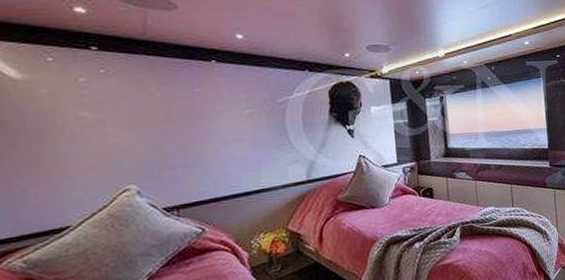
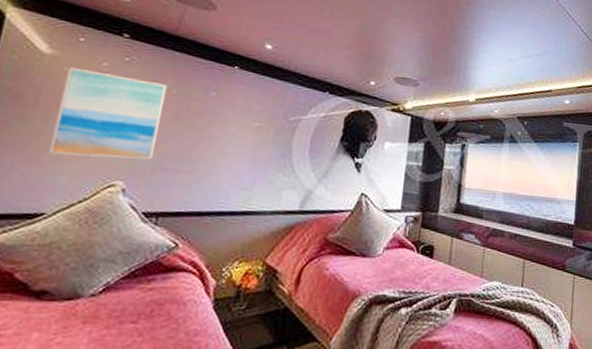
wall art: none [45,88,157,173] -> present [49,68,168,160]

